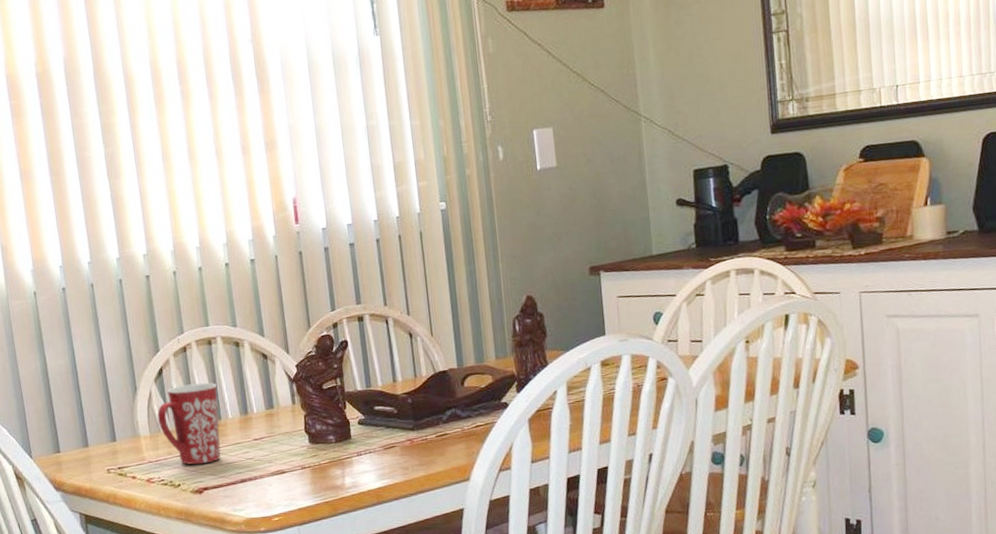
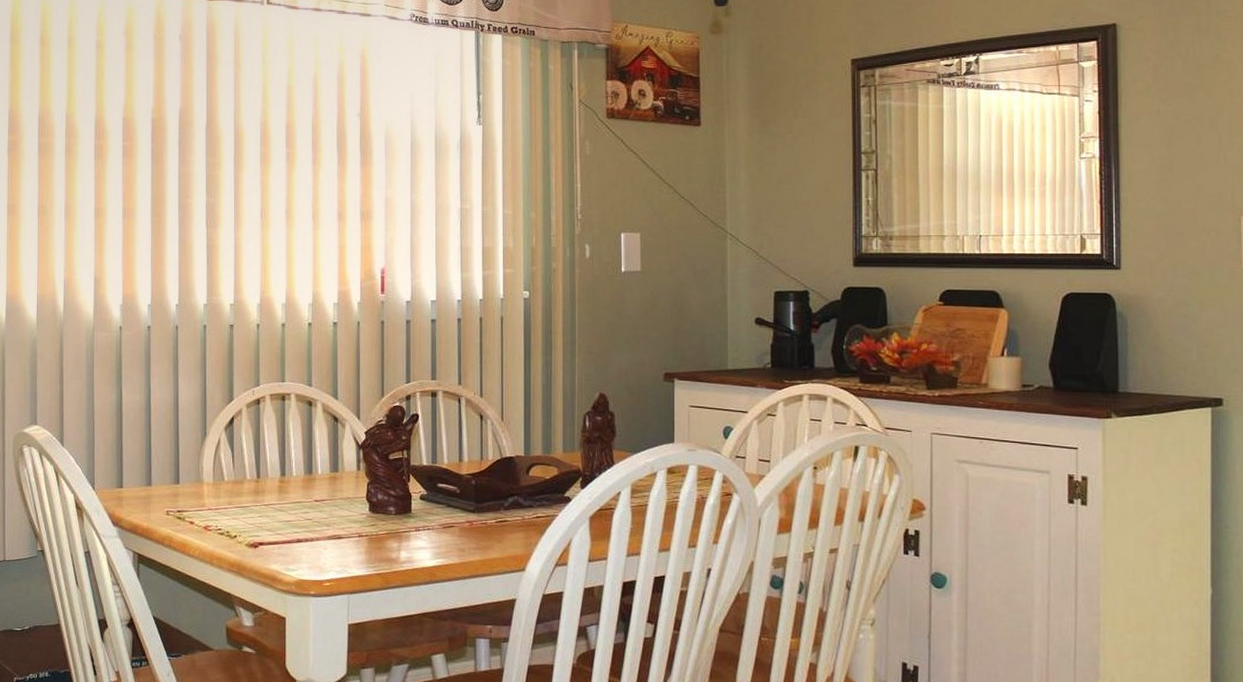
mug: present [157,382,221,465] -> none [223,436,286,519]

